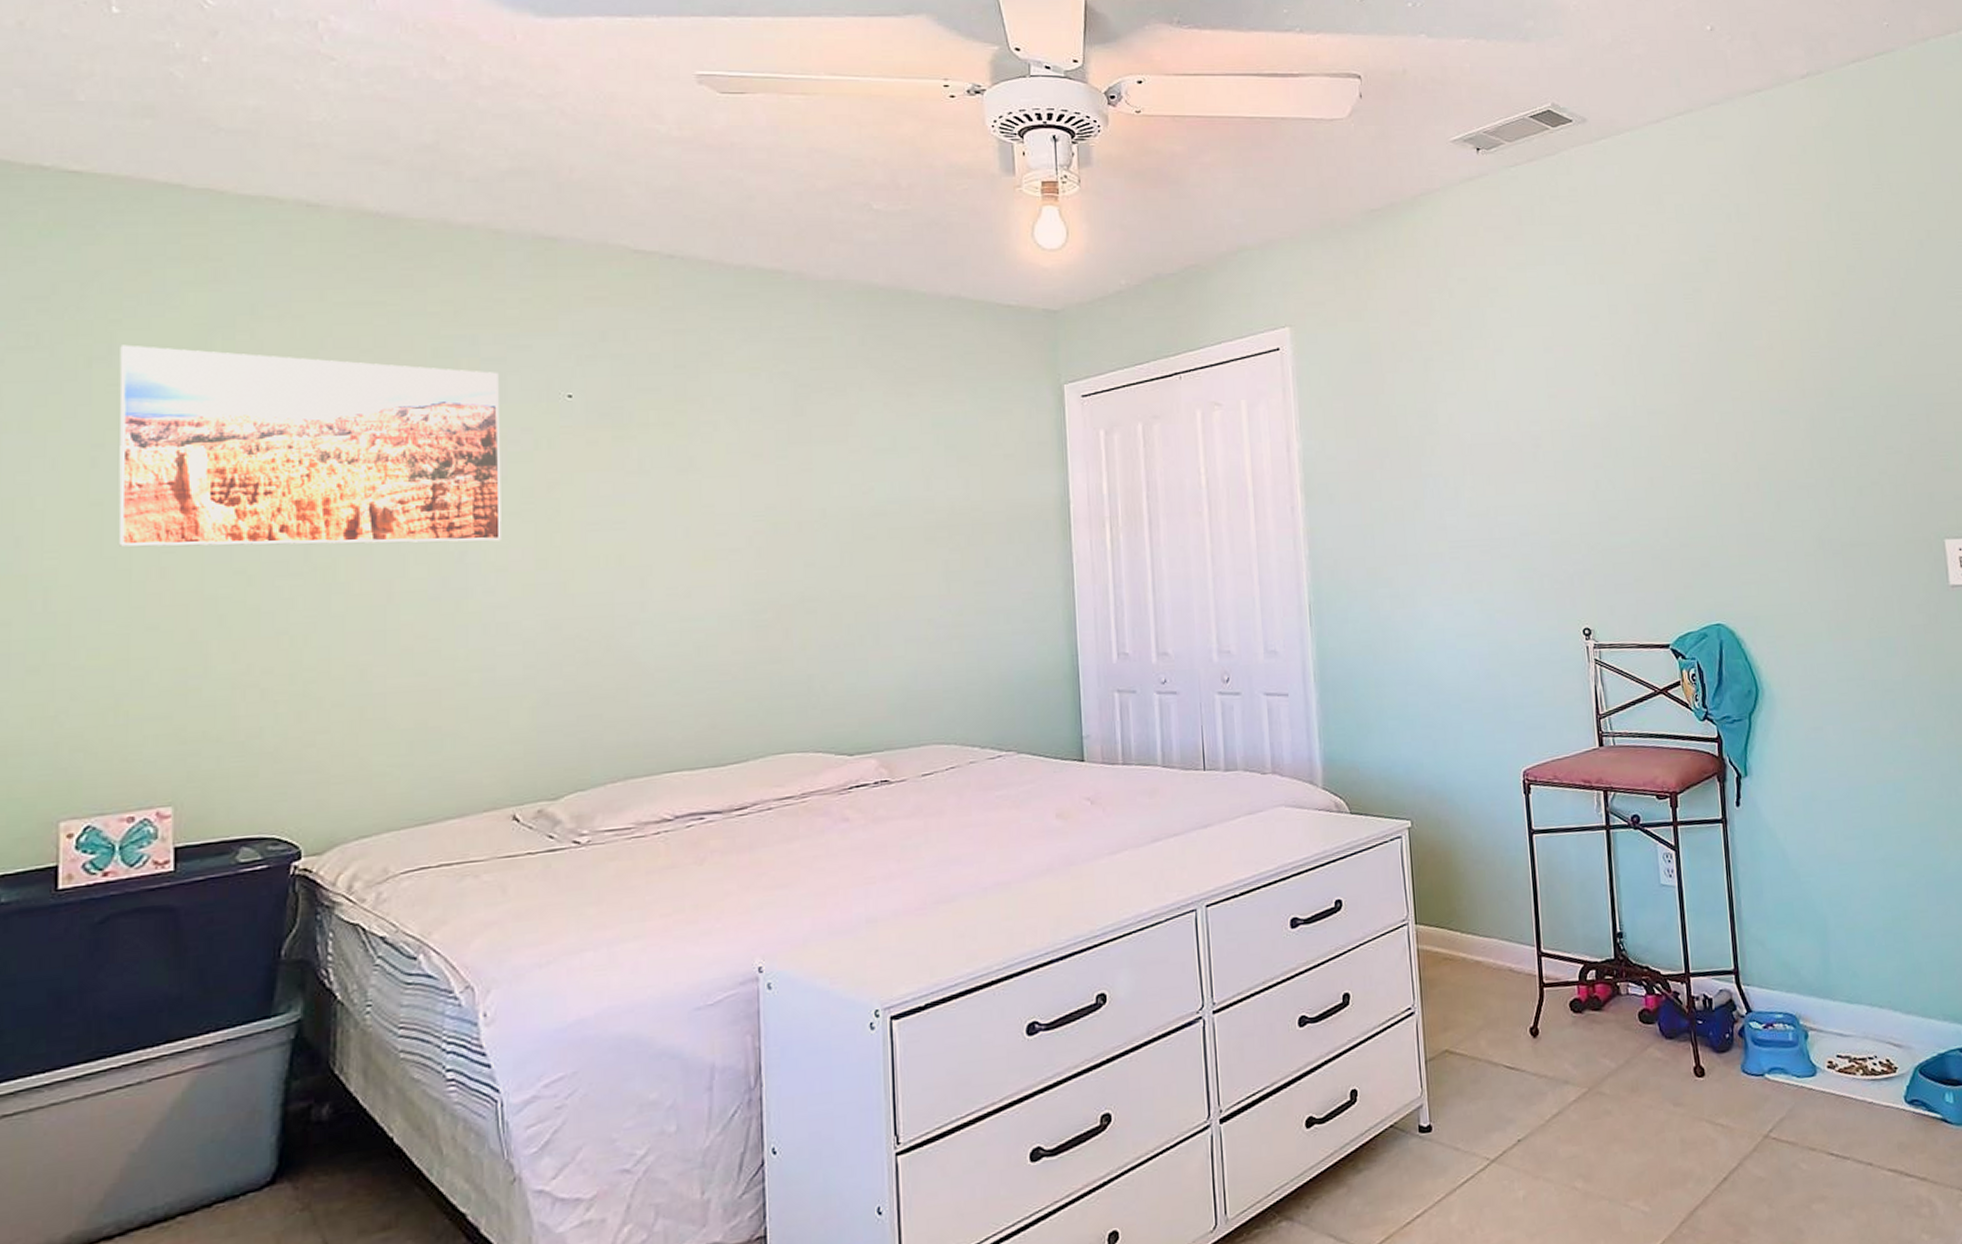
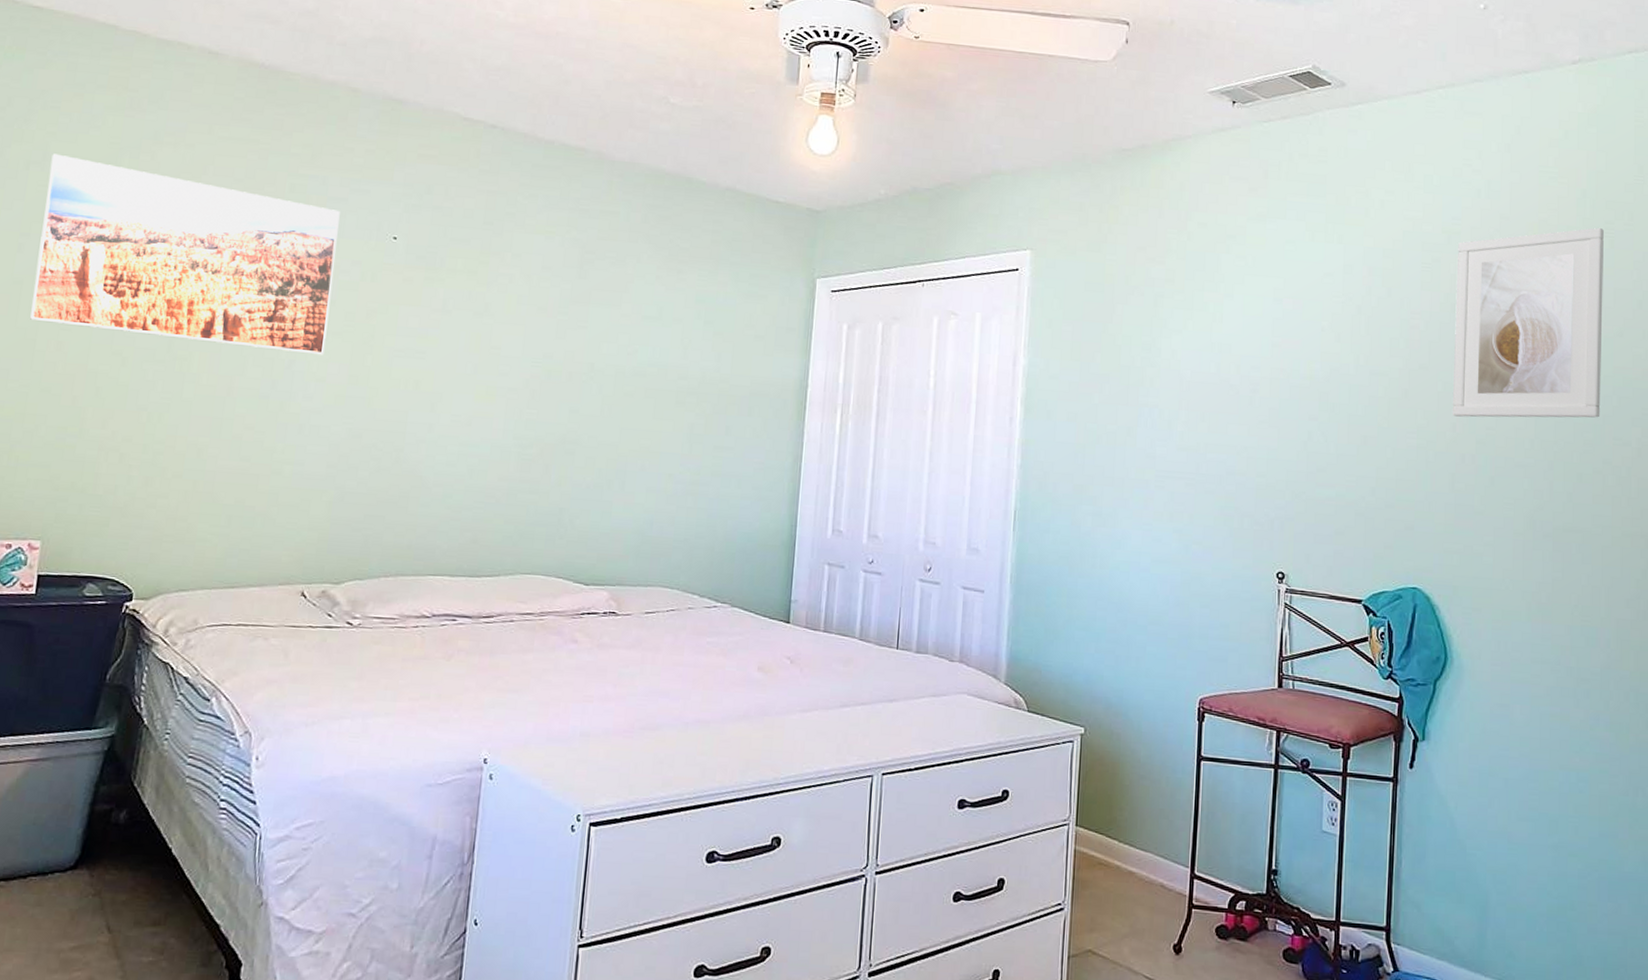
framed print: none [1716,239,1871,446] -> present [1452,227,1604,418]

